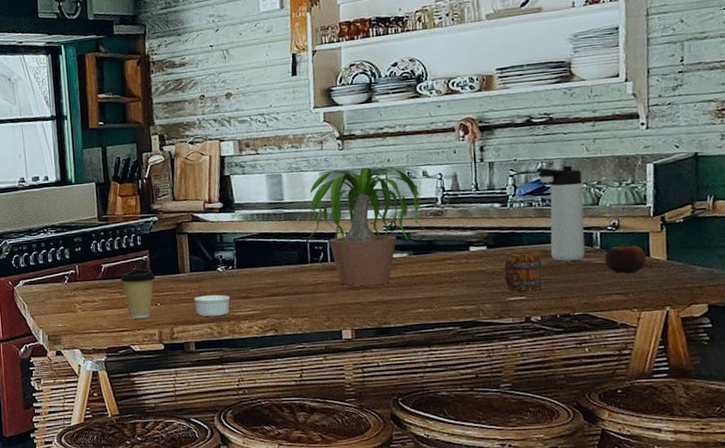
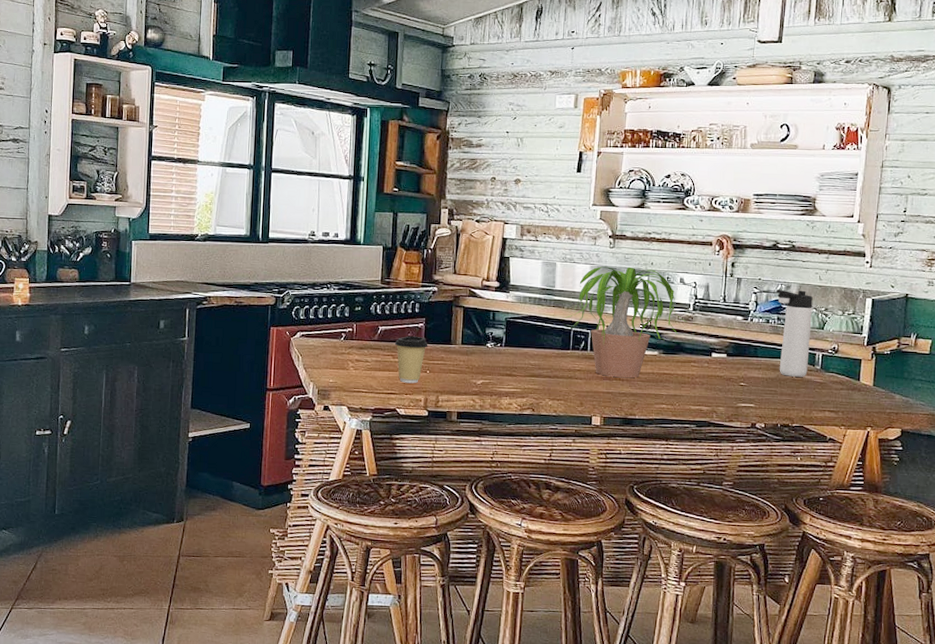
ramekin: present [194,294,231,317] -> none [461,368,495,390]
mug: present [504,251,544,292] -> none [738,361,772,400]
apple: present [604,242,646,273] -> none [823,366,856,393]

